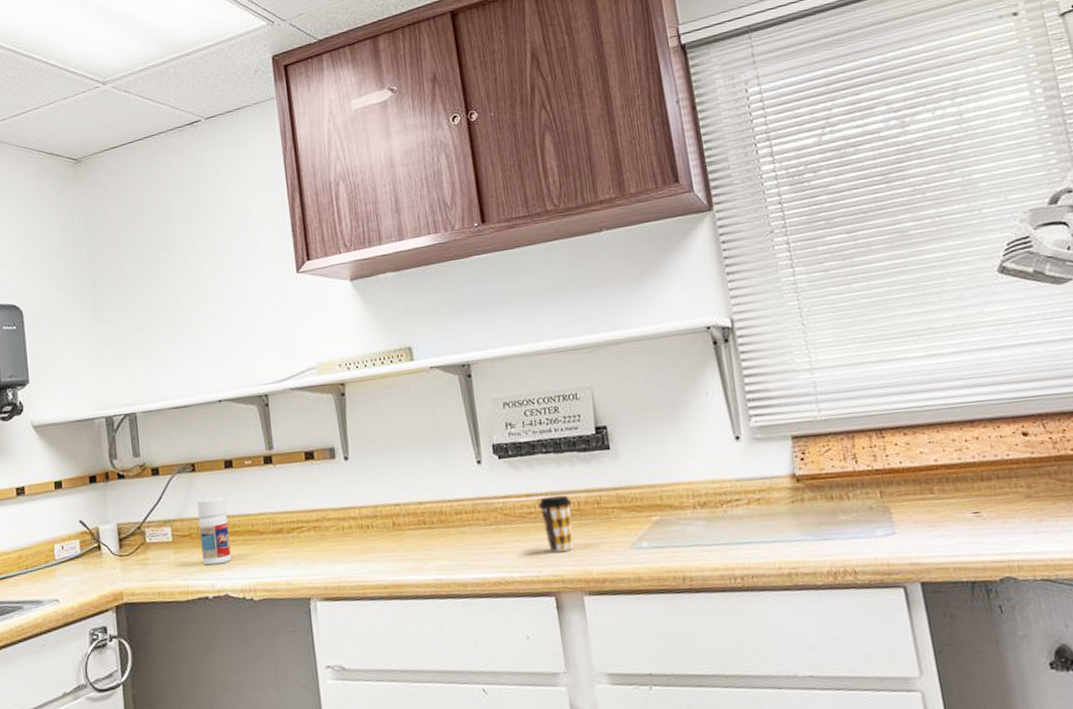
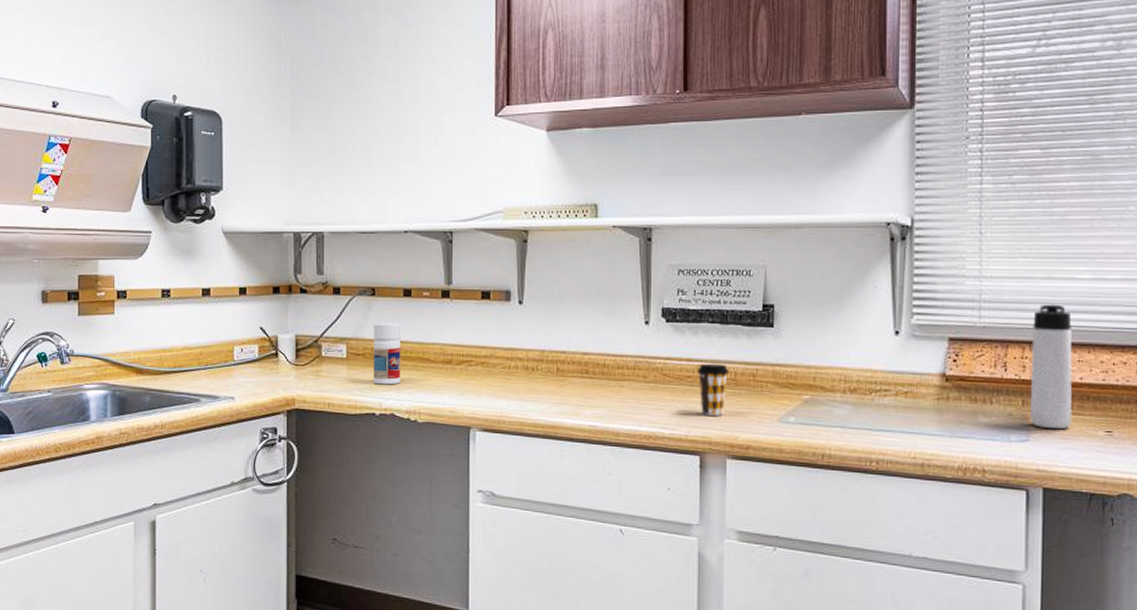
thermos bottle: none [874,386,936,518] -> present [1030,304,1073,430]

